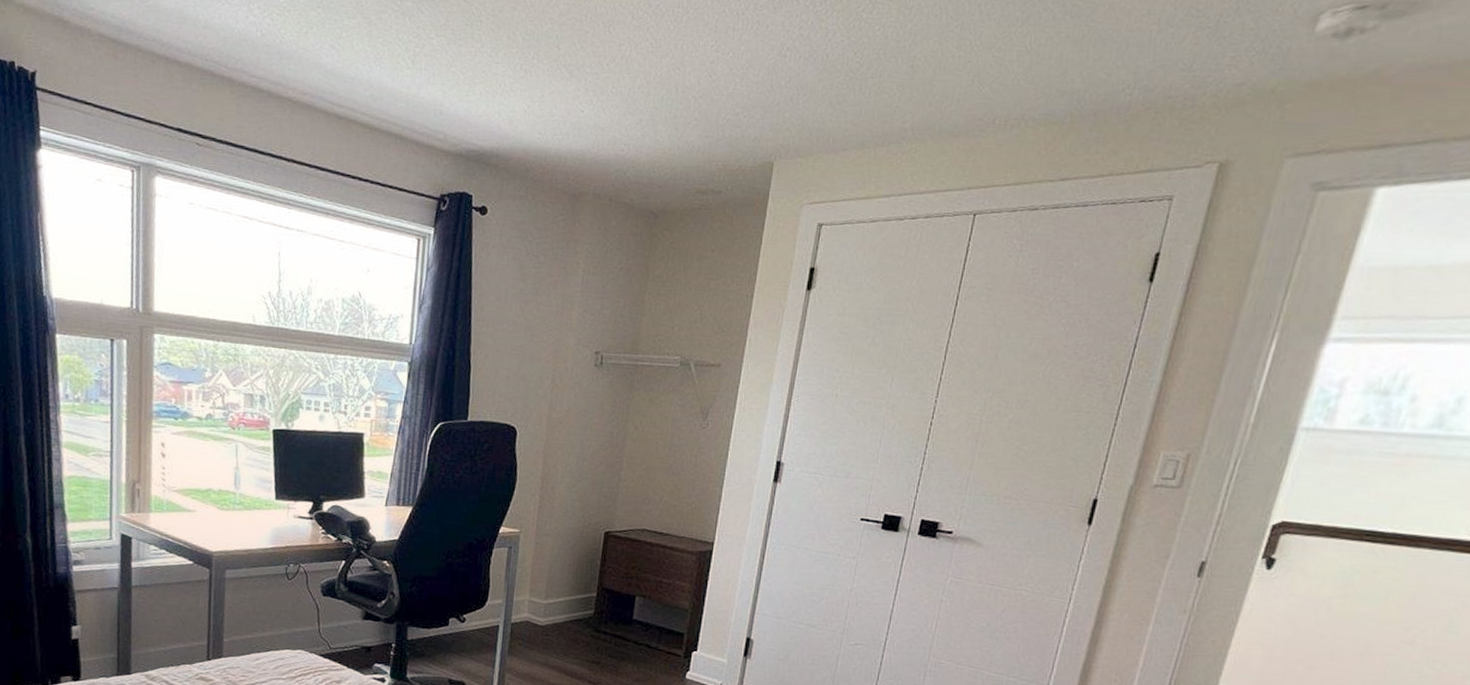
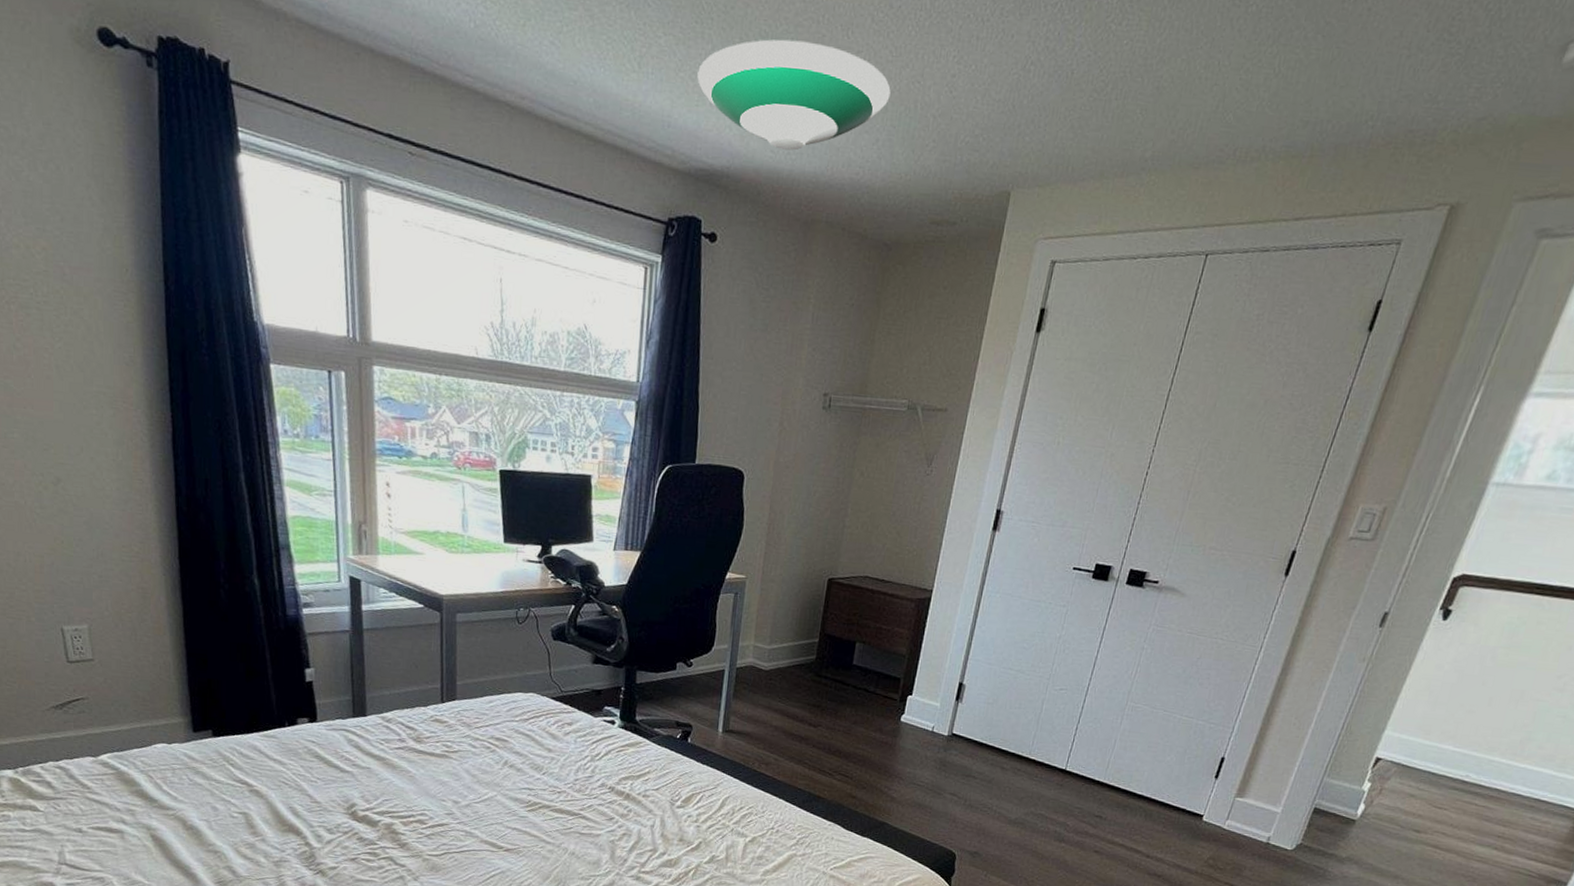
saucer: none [467,36,652,132] -> present [697,39,891,151]

